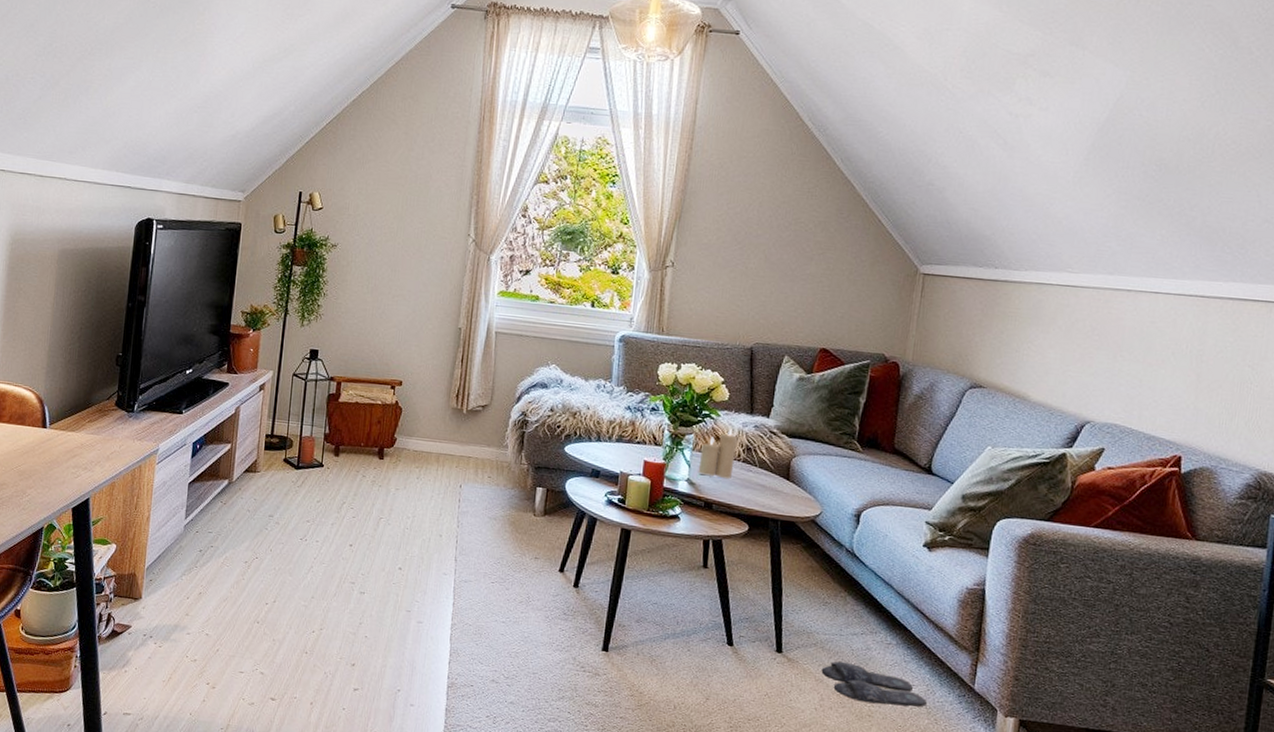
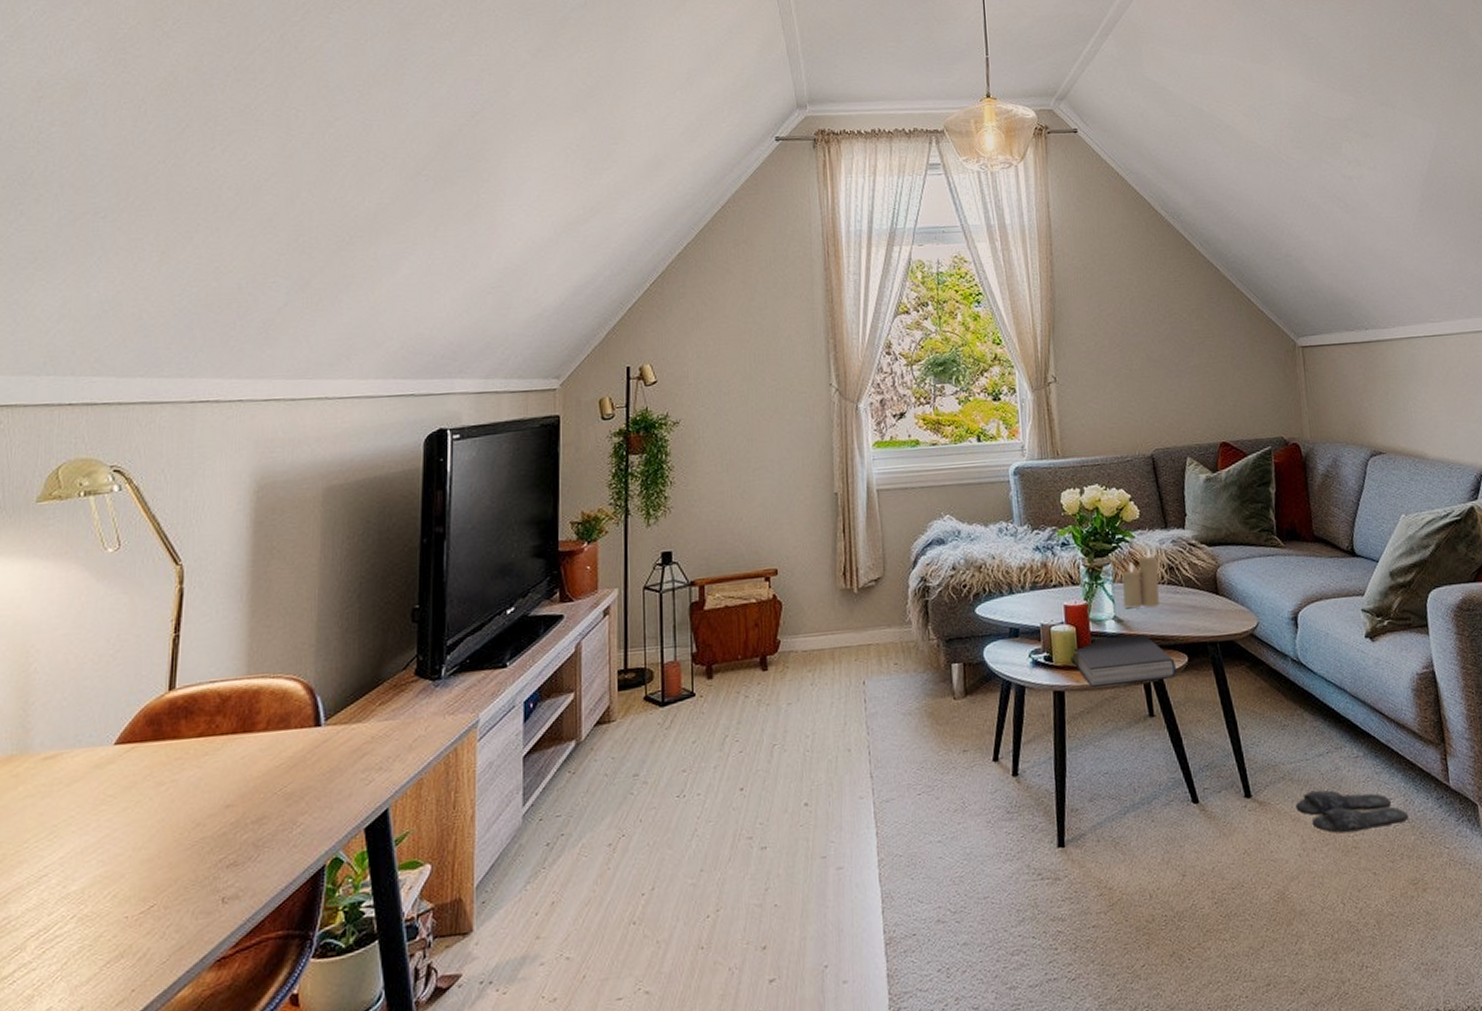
book: none [641,494,736,541] -> present [1071,634,1176,687]

